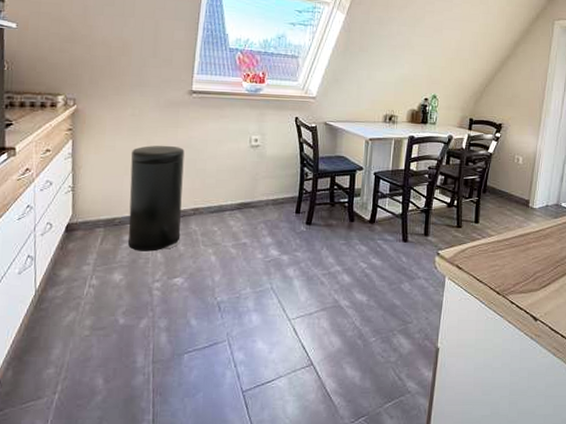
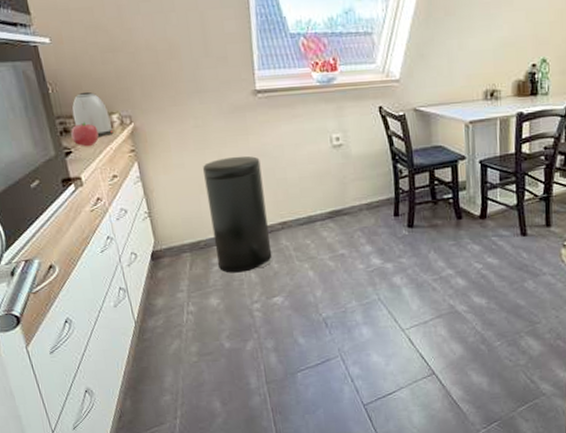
fruit: none [15,99,42,122] -> present [71,122,99,147]
kettle: none [21,73,56,115] -> present [72,91,114,138]

